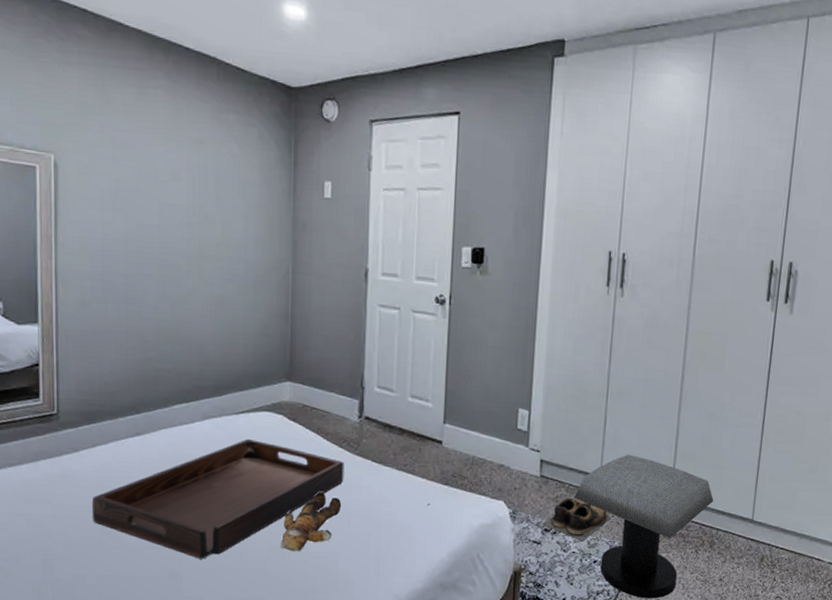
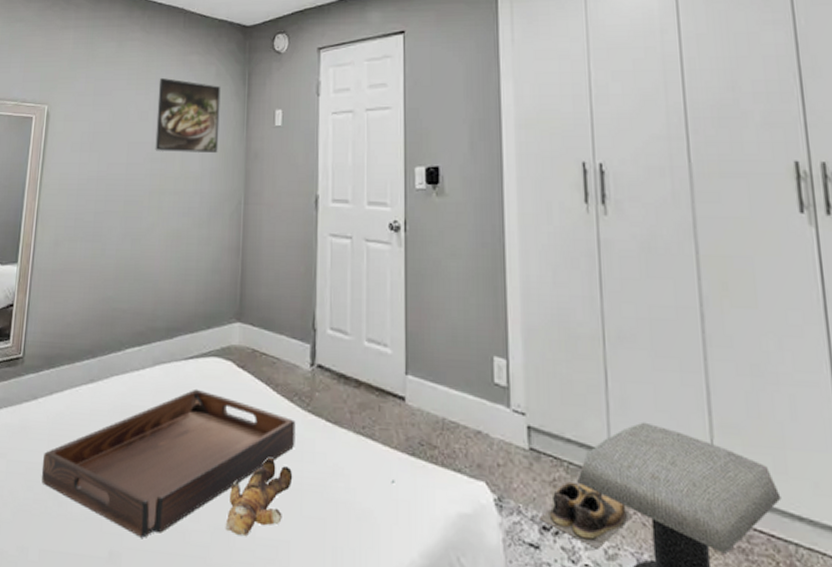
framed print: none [191,136,264,222] -> present [155,78,221,154]

